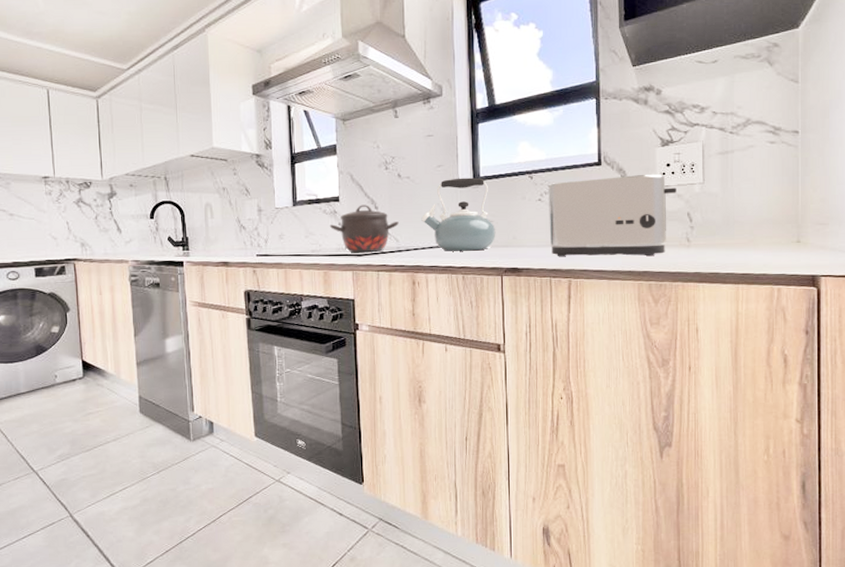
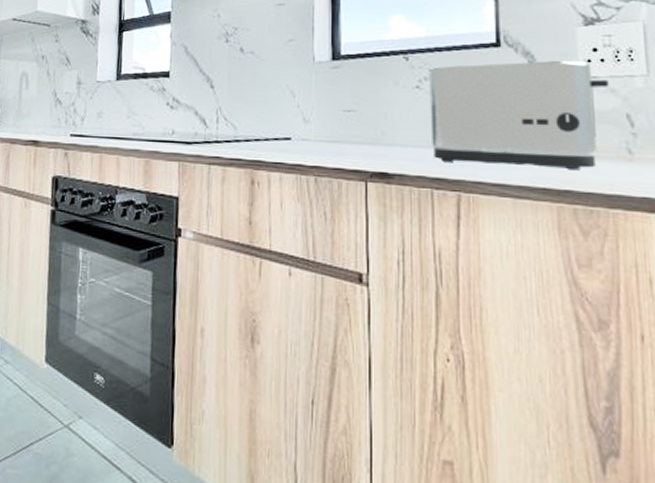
cooking pot: present [329,205,399,252] -> none [155,82,238,140]
kettle: present [421,177,496,251] -> none [266,55,360,147]

